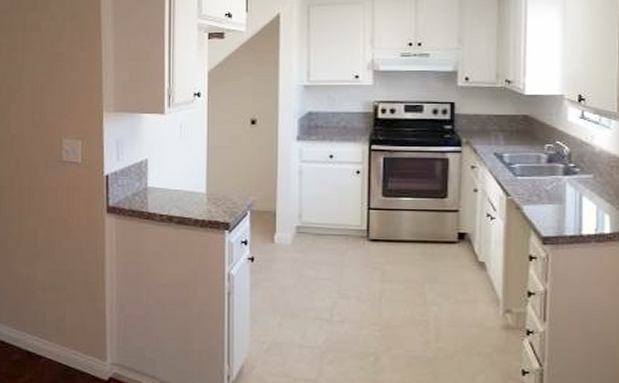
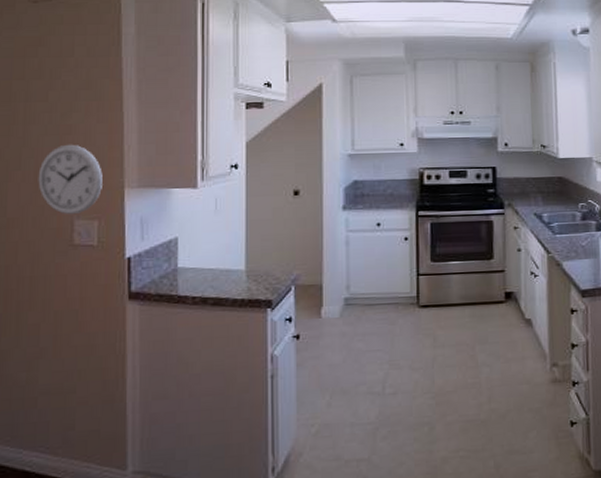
wall clock: none [33,70,85,135] -> present [38,144,103,215]

